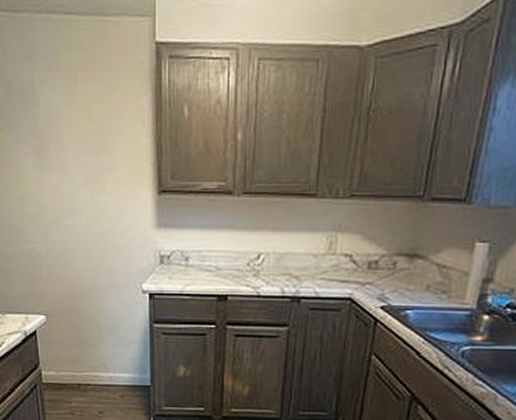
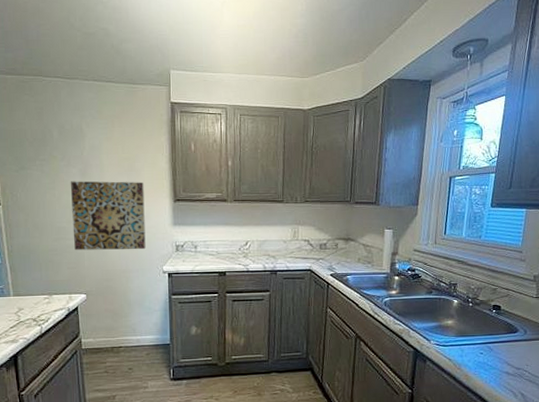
wall art: none [21,162,120,260] -> present [70,181,146,251]

